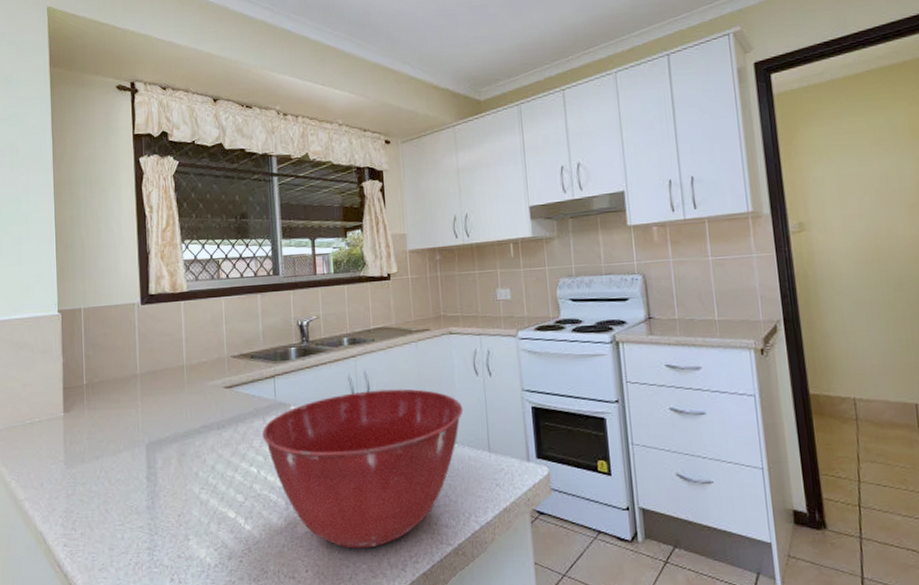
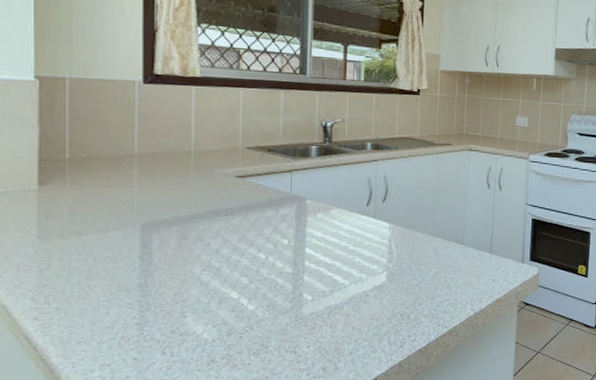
mixing bowl: present [262,388,464,549] -> none [274,193,473,328]

